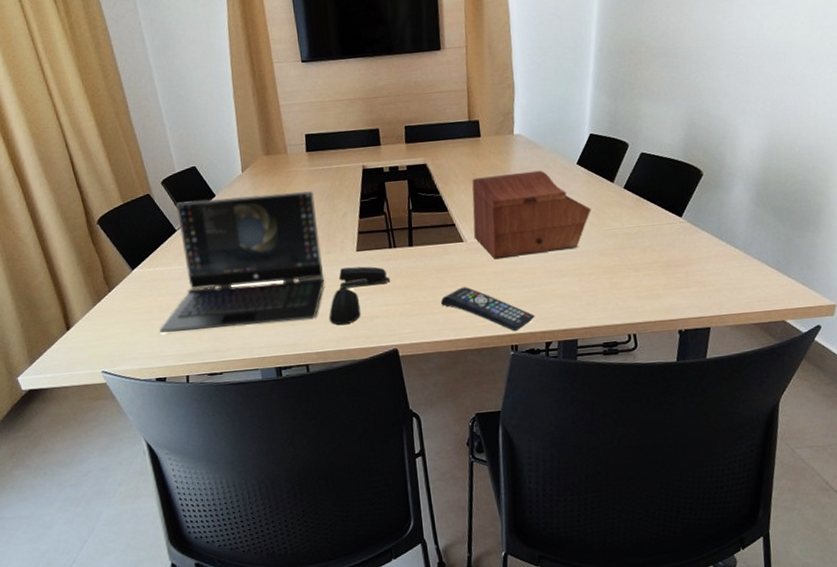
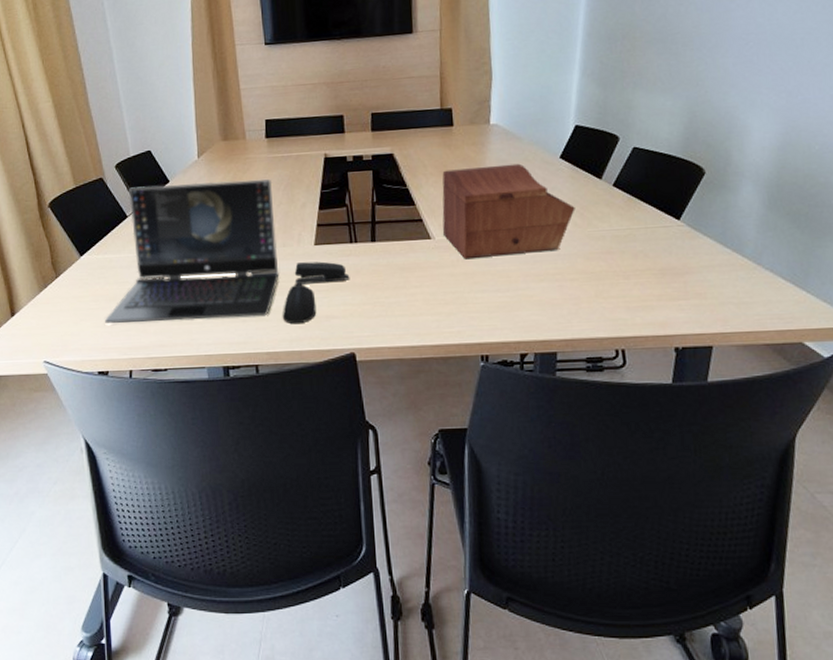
remote control: present [441,287,535,332] -> none [404,288,509,340]

